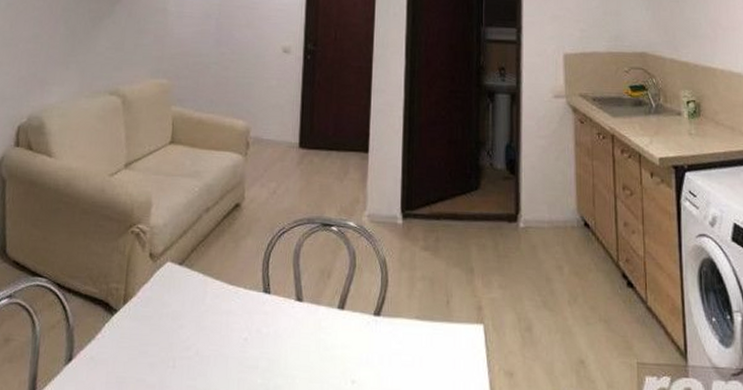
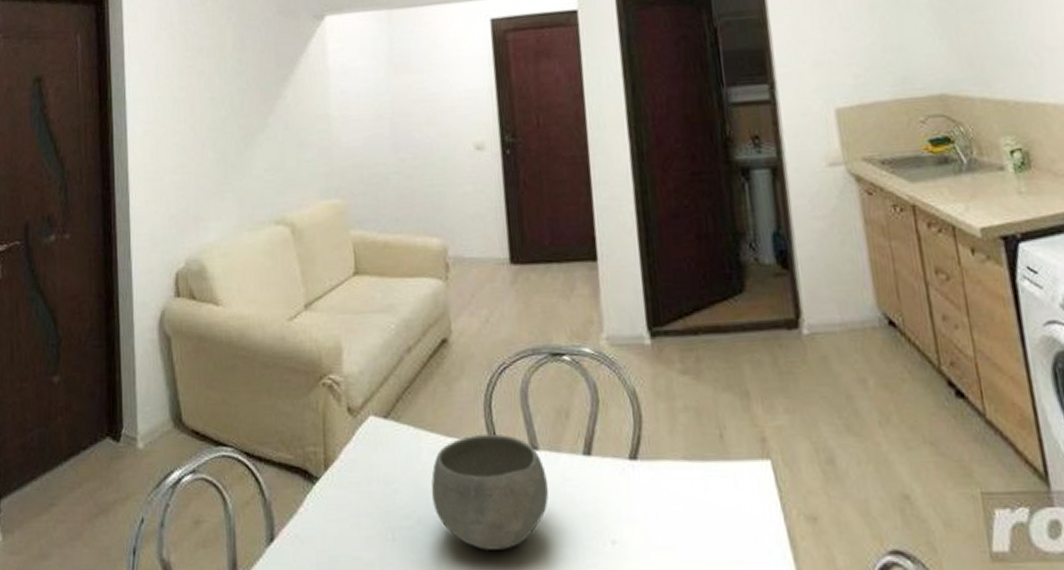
bowl: none [210,285,307,382] -> present [431,434,549,550]

